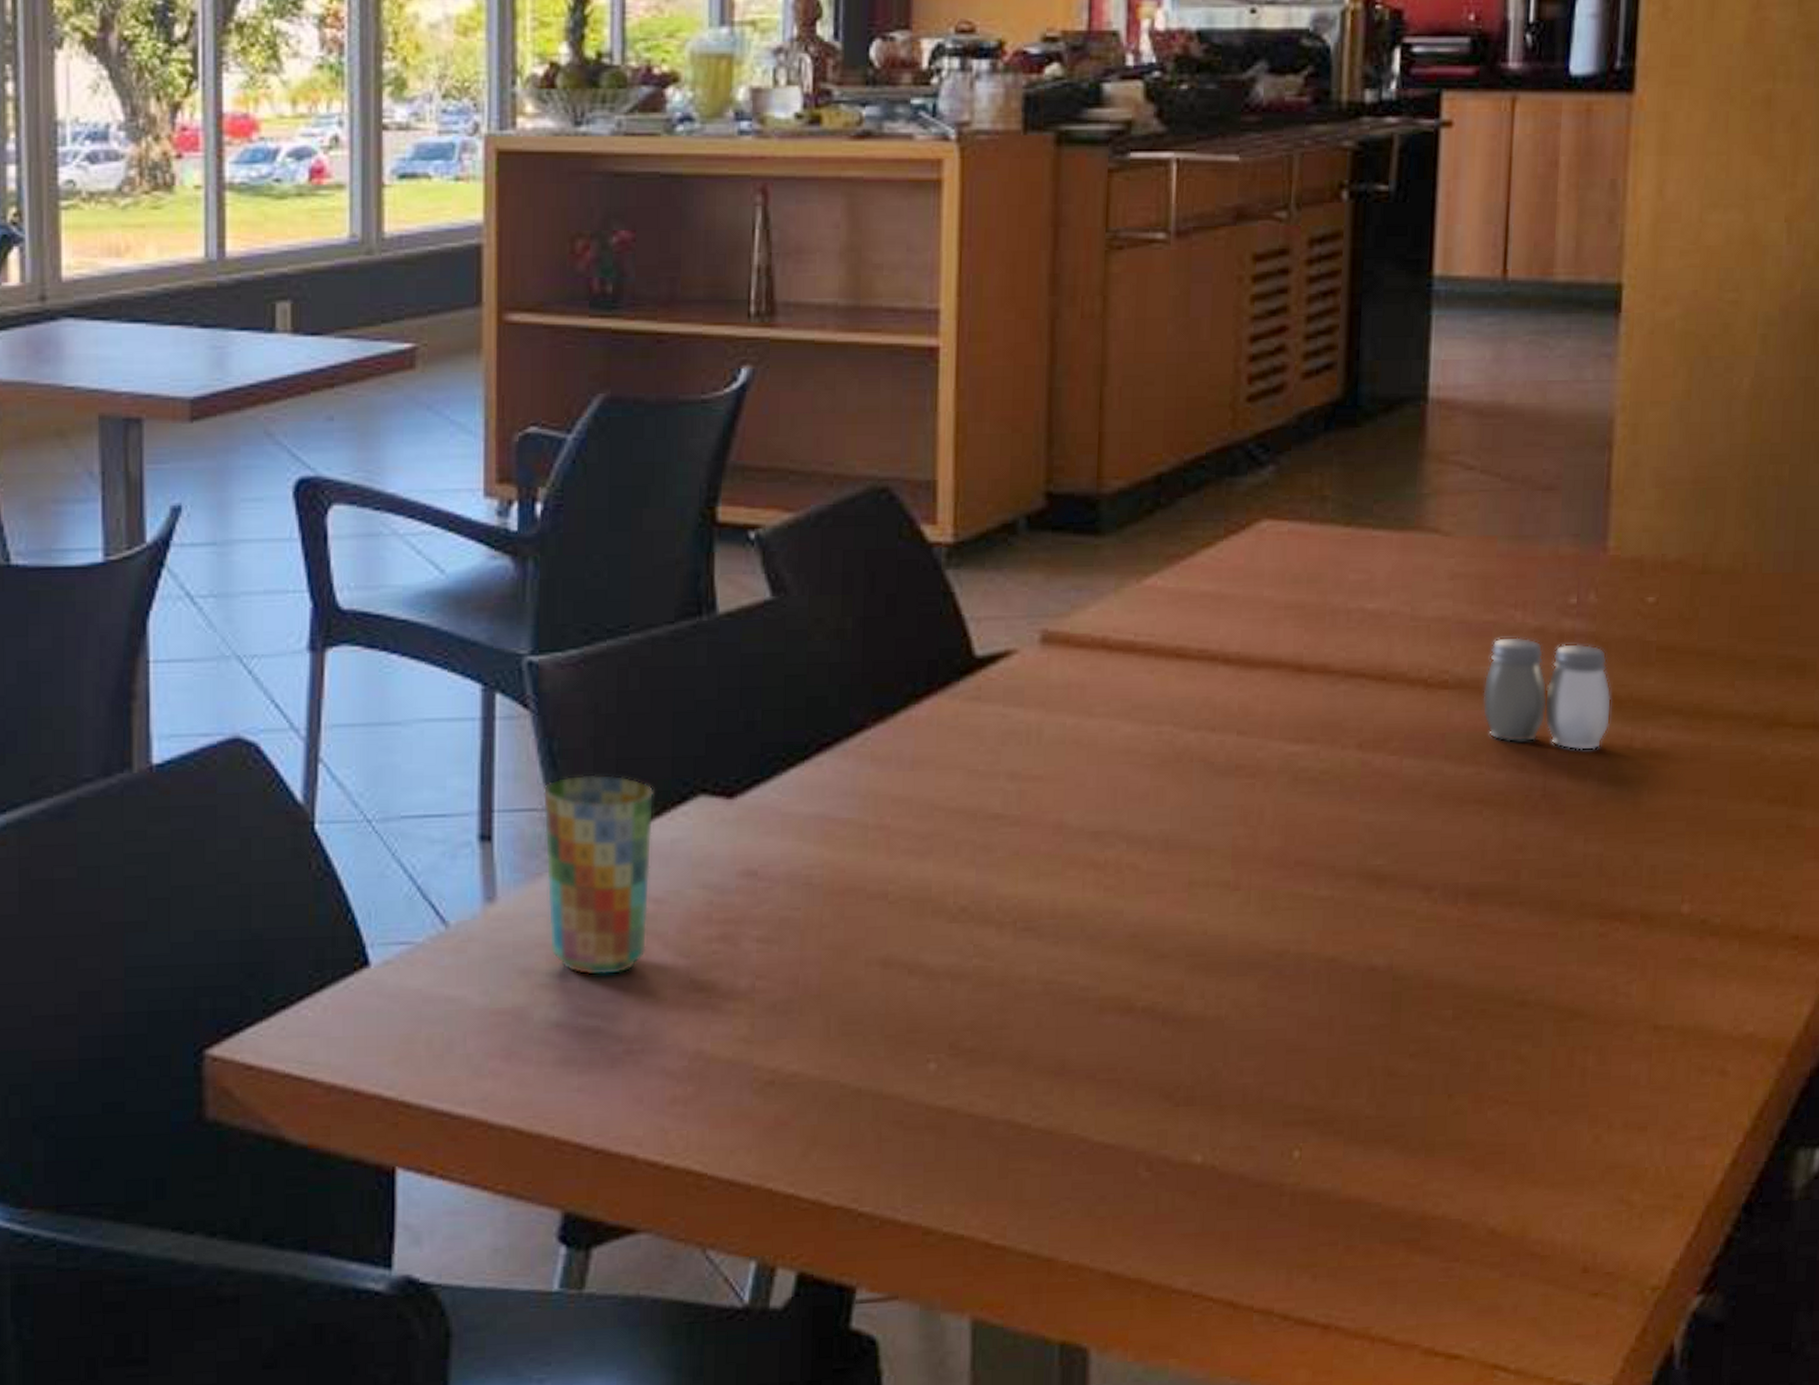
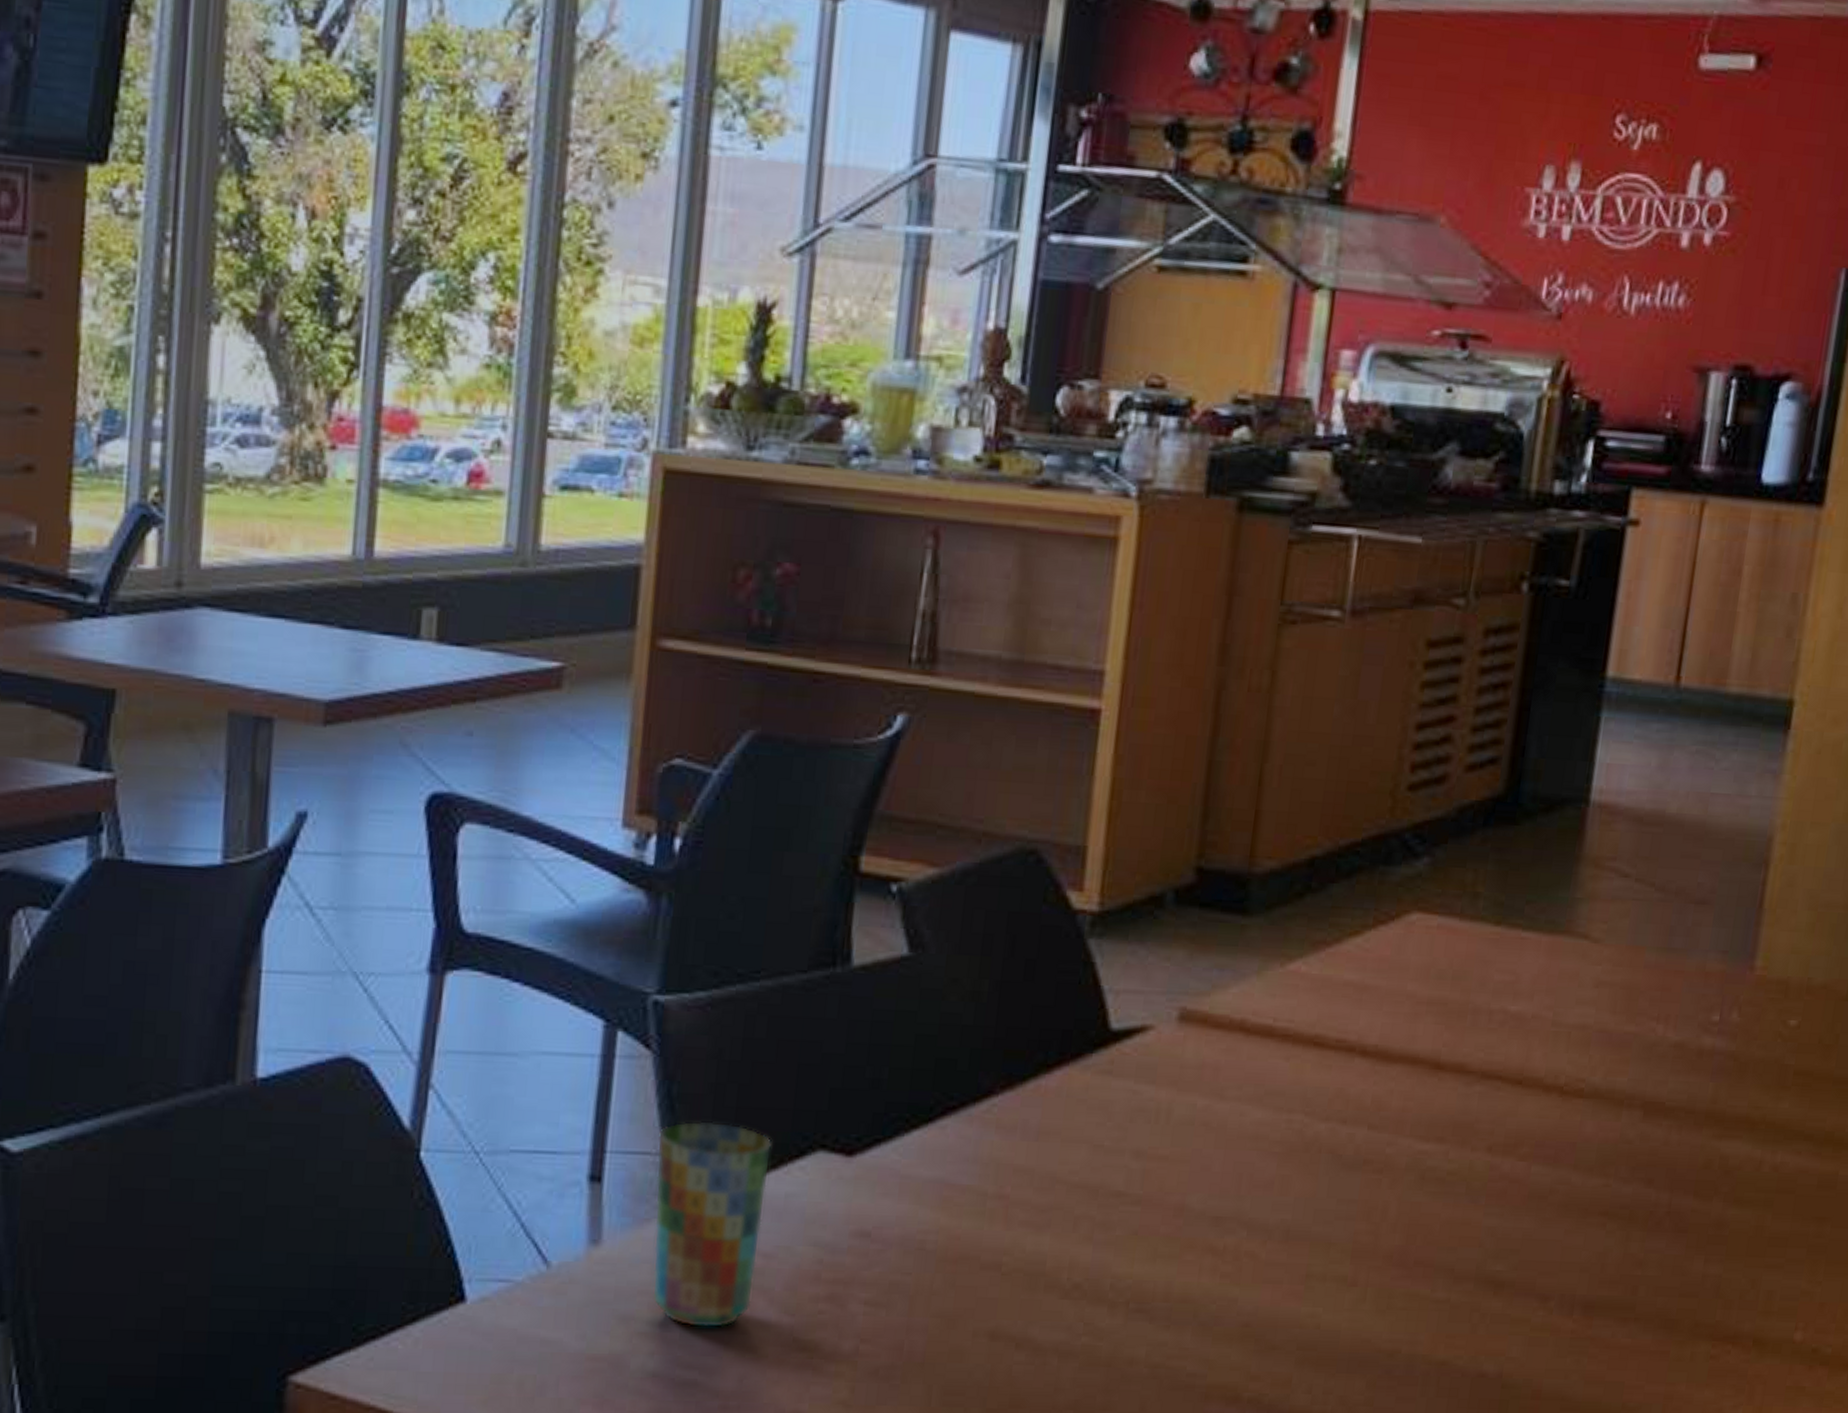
salt and pepper shaker: present [1482,636,1612,750] -> none [1615,1049,1745,1170]

